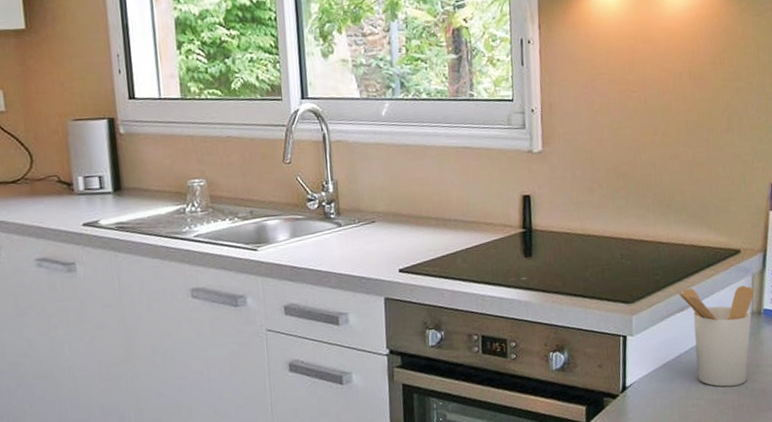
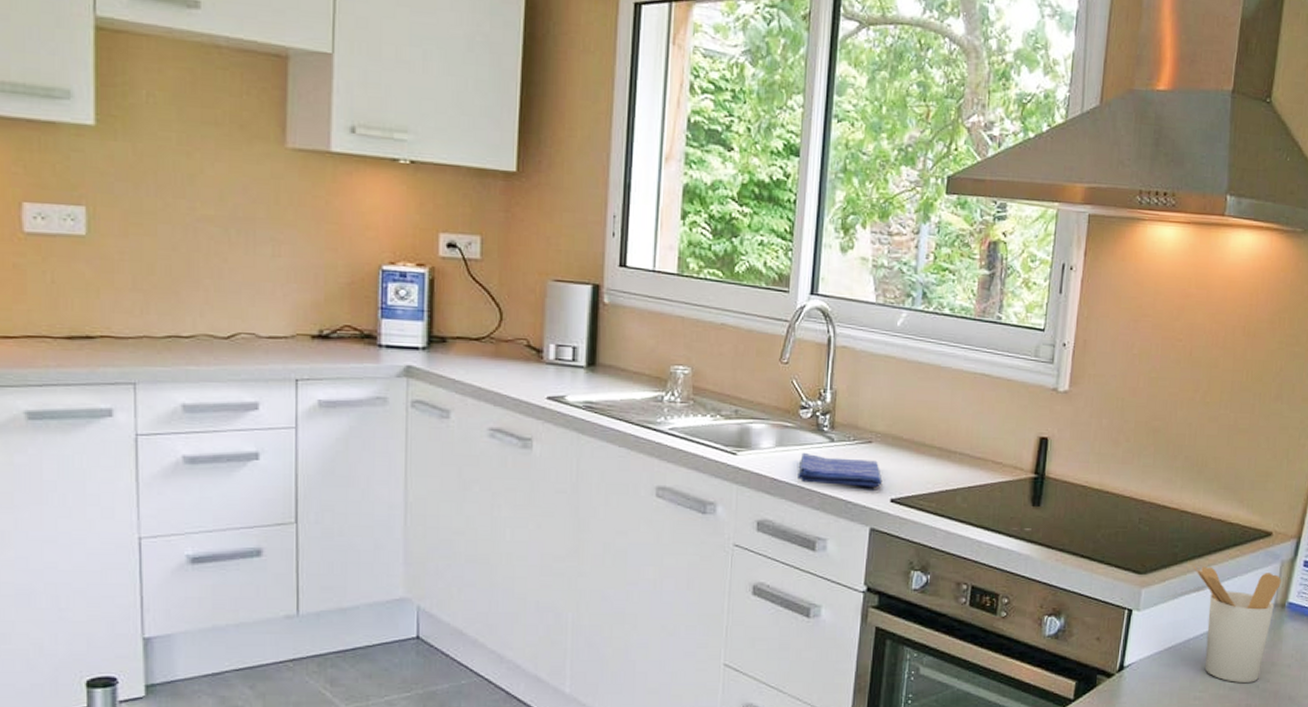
dish towel: none [314,237,390,267] -> present [797,452,883,488]

